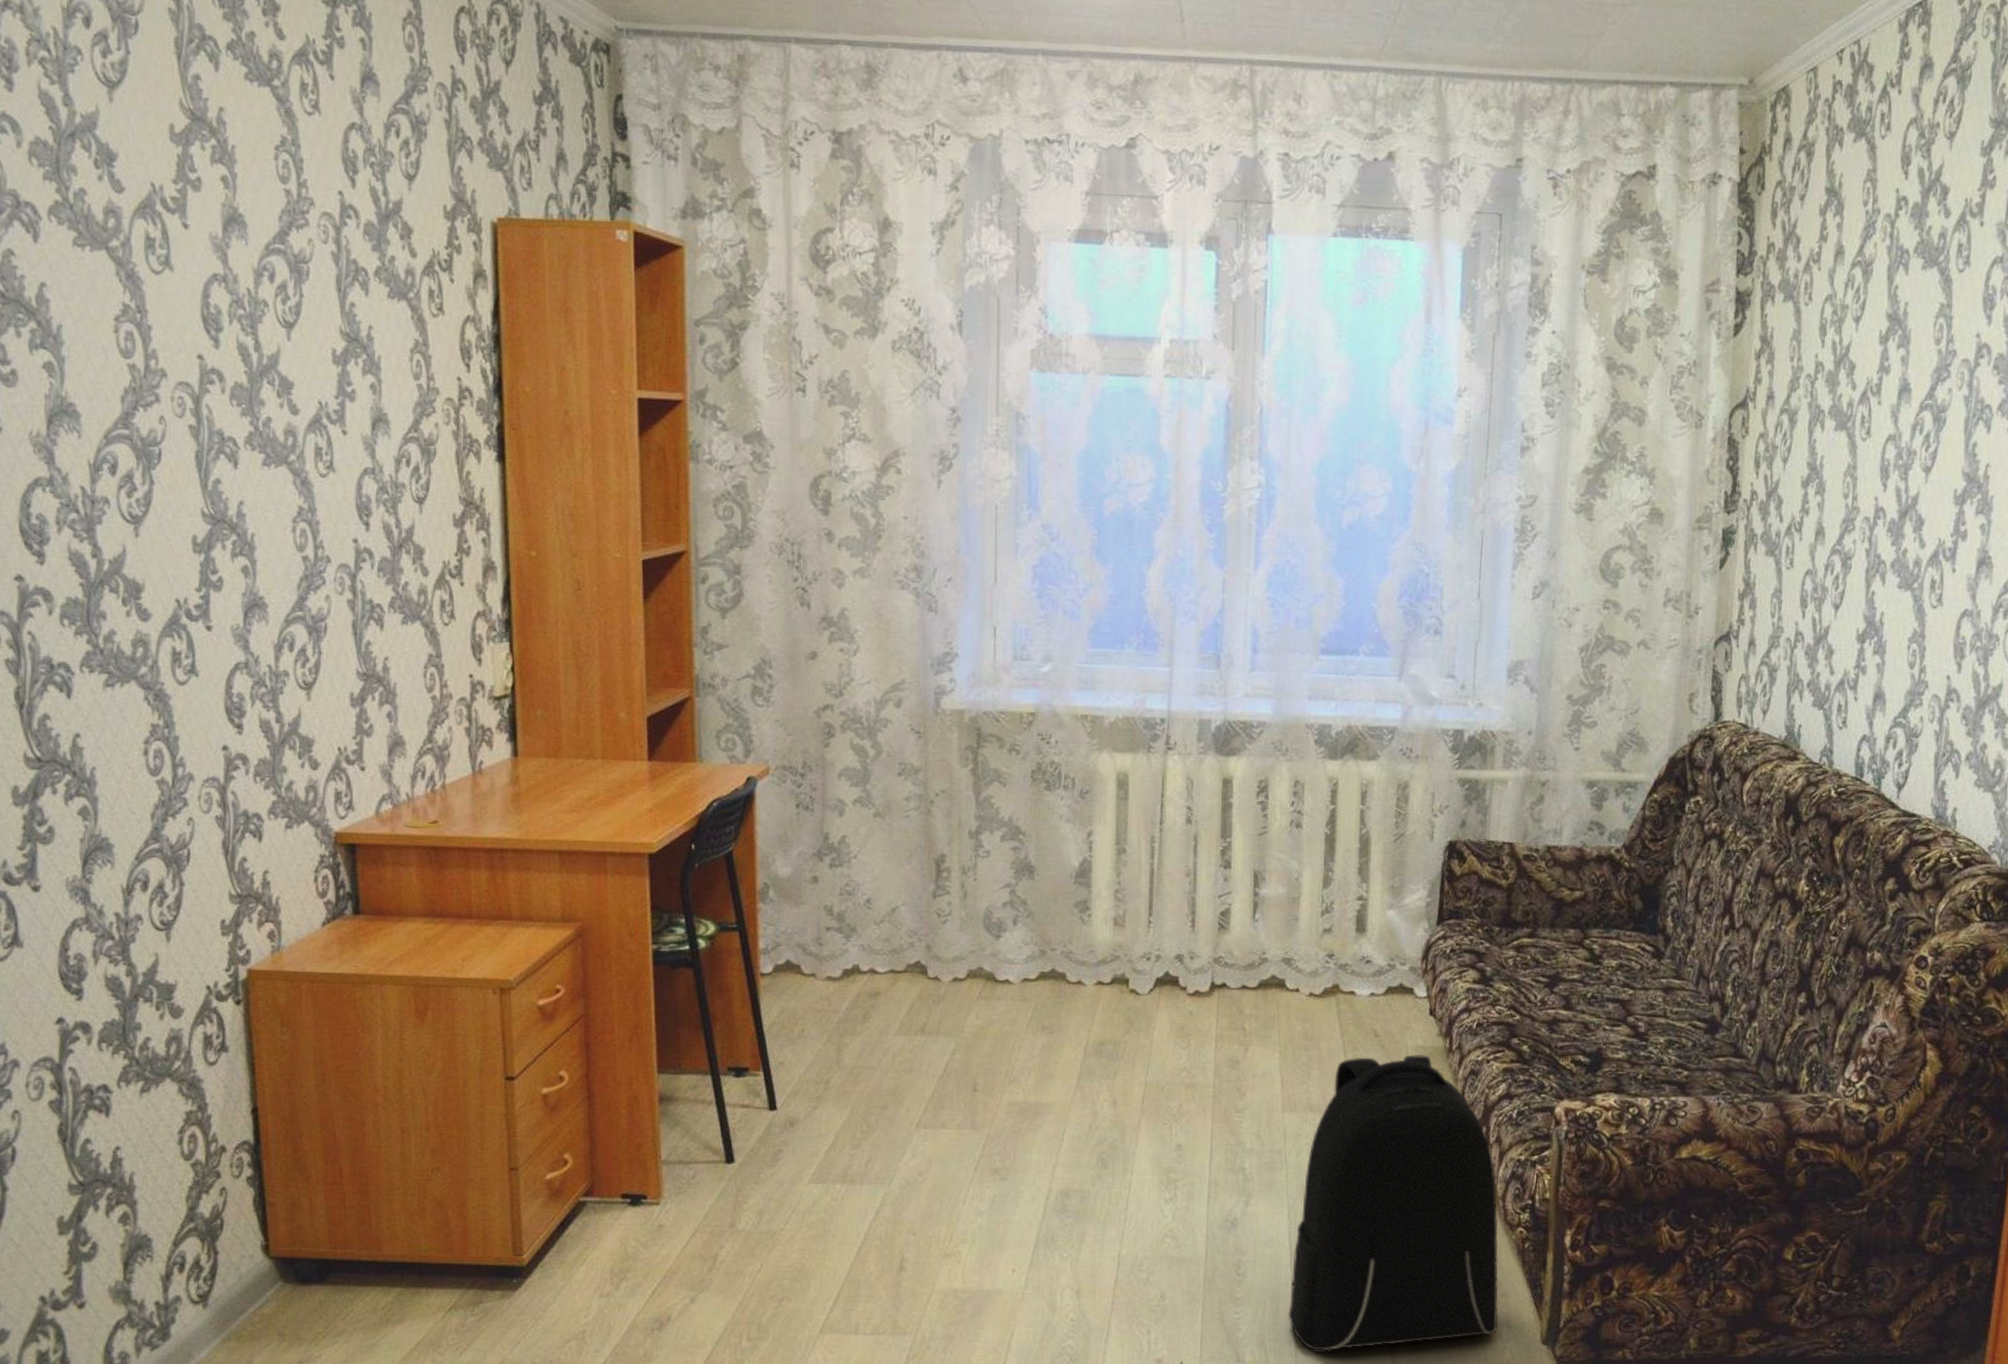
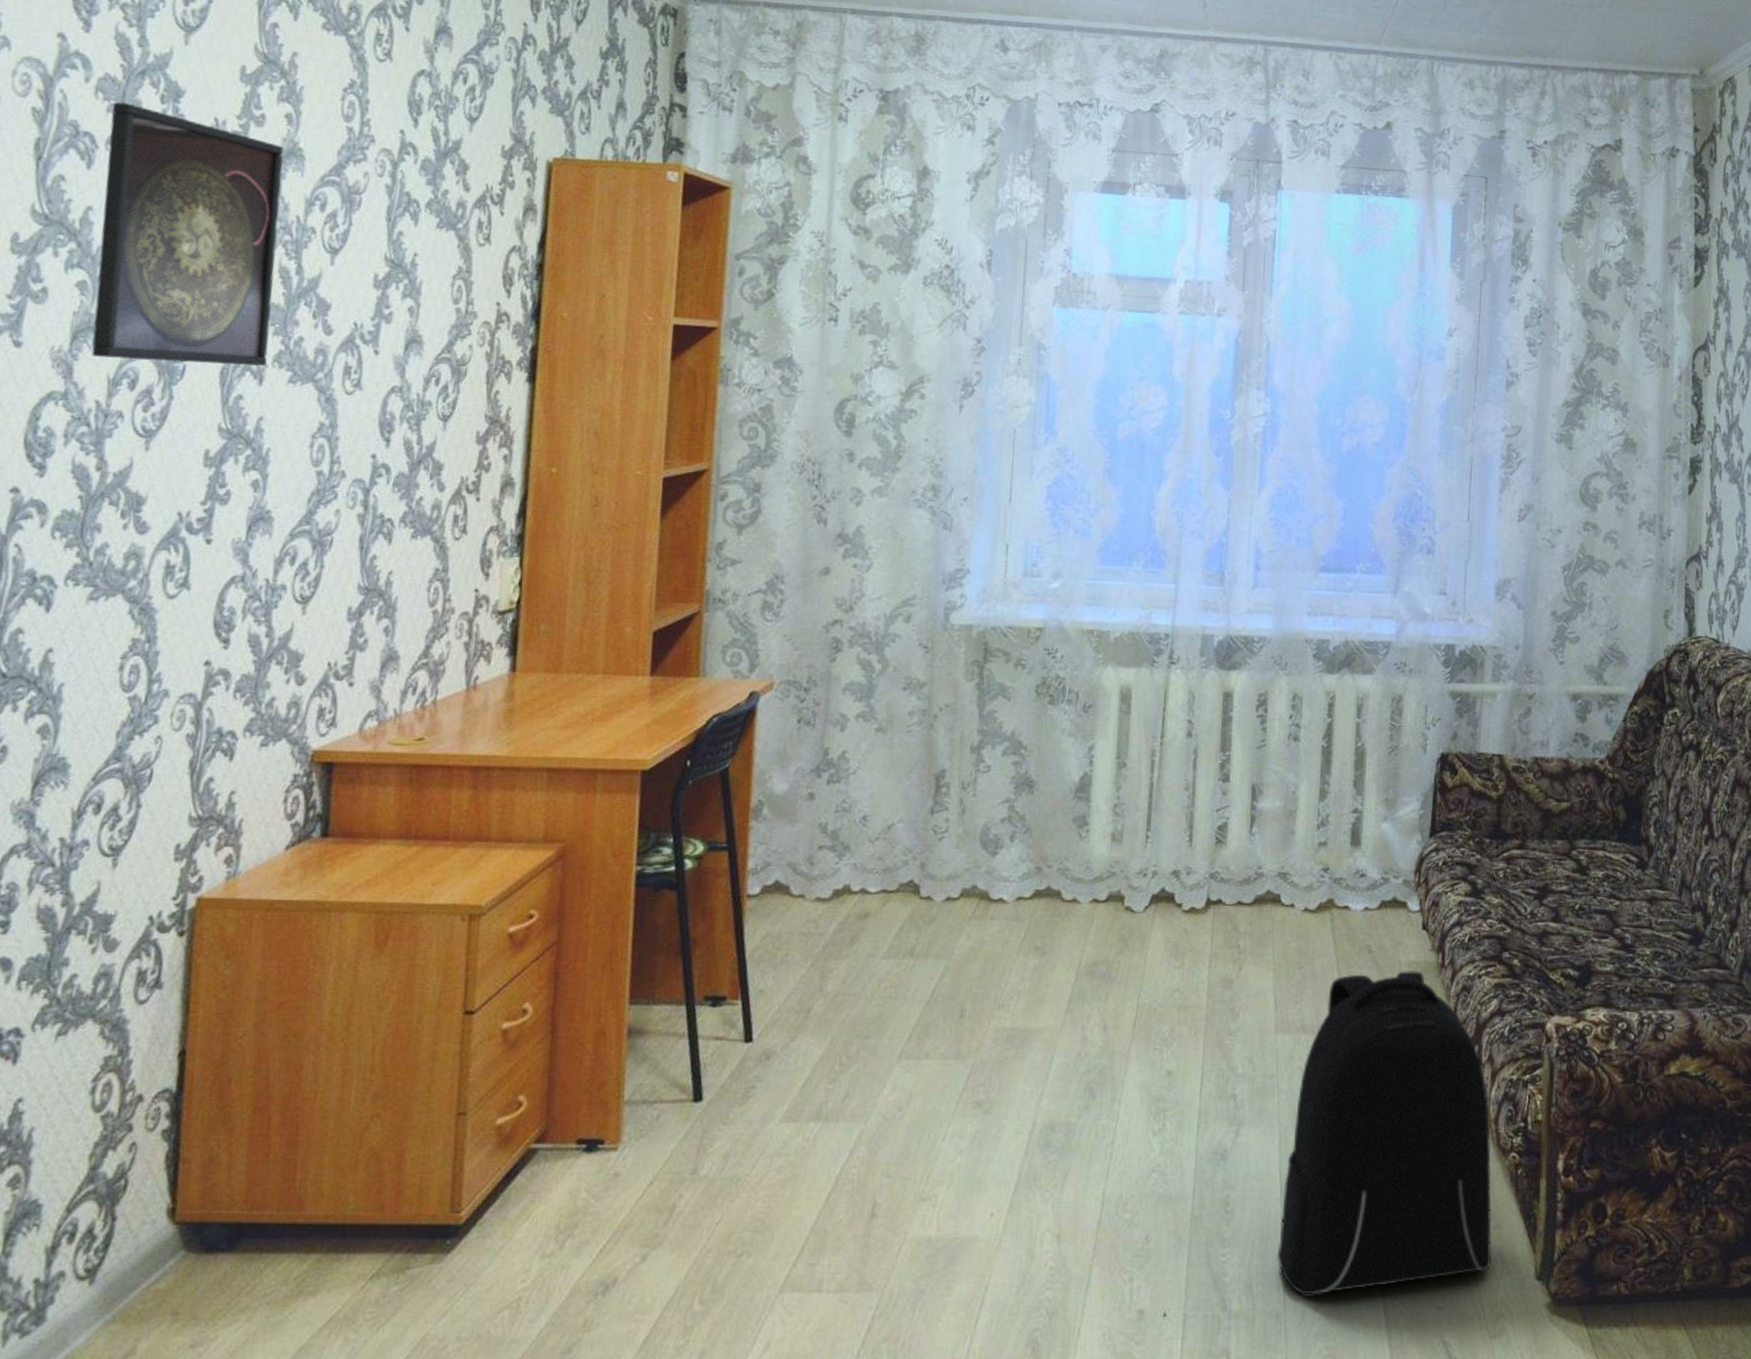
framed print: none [48,167,238,448] -> present [91,101,284,366]

